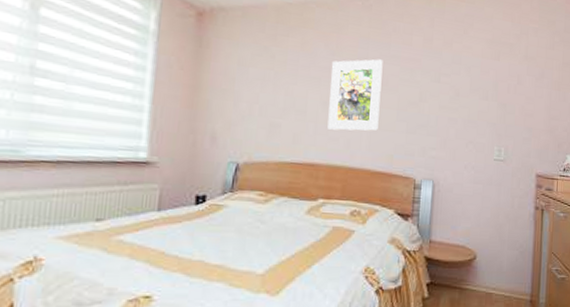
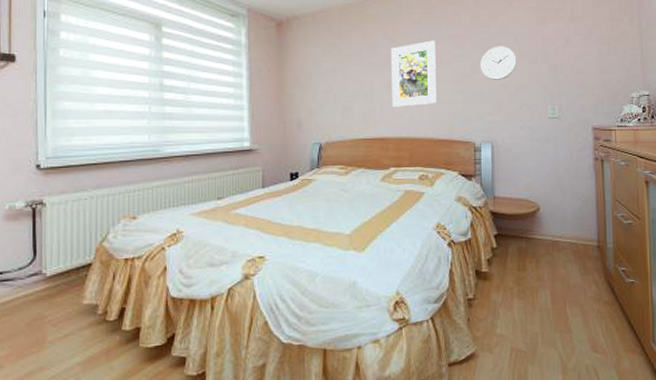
wall clock: none [428,75,467,113] -> present [480,46,517,80]

